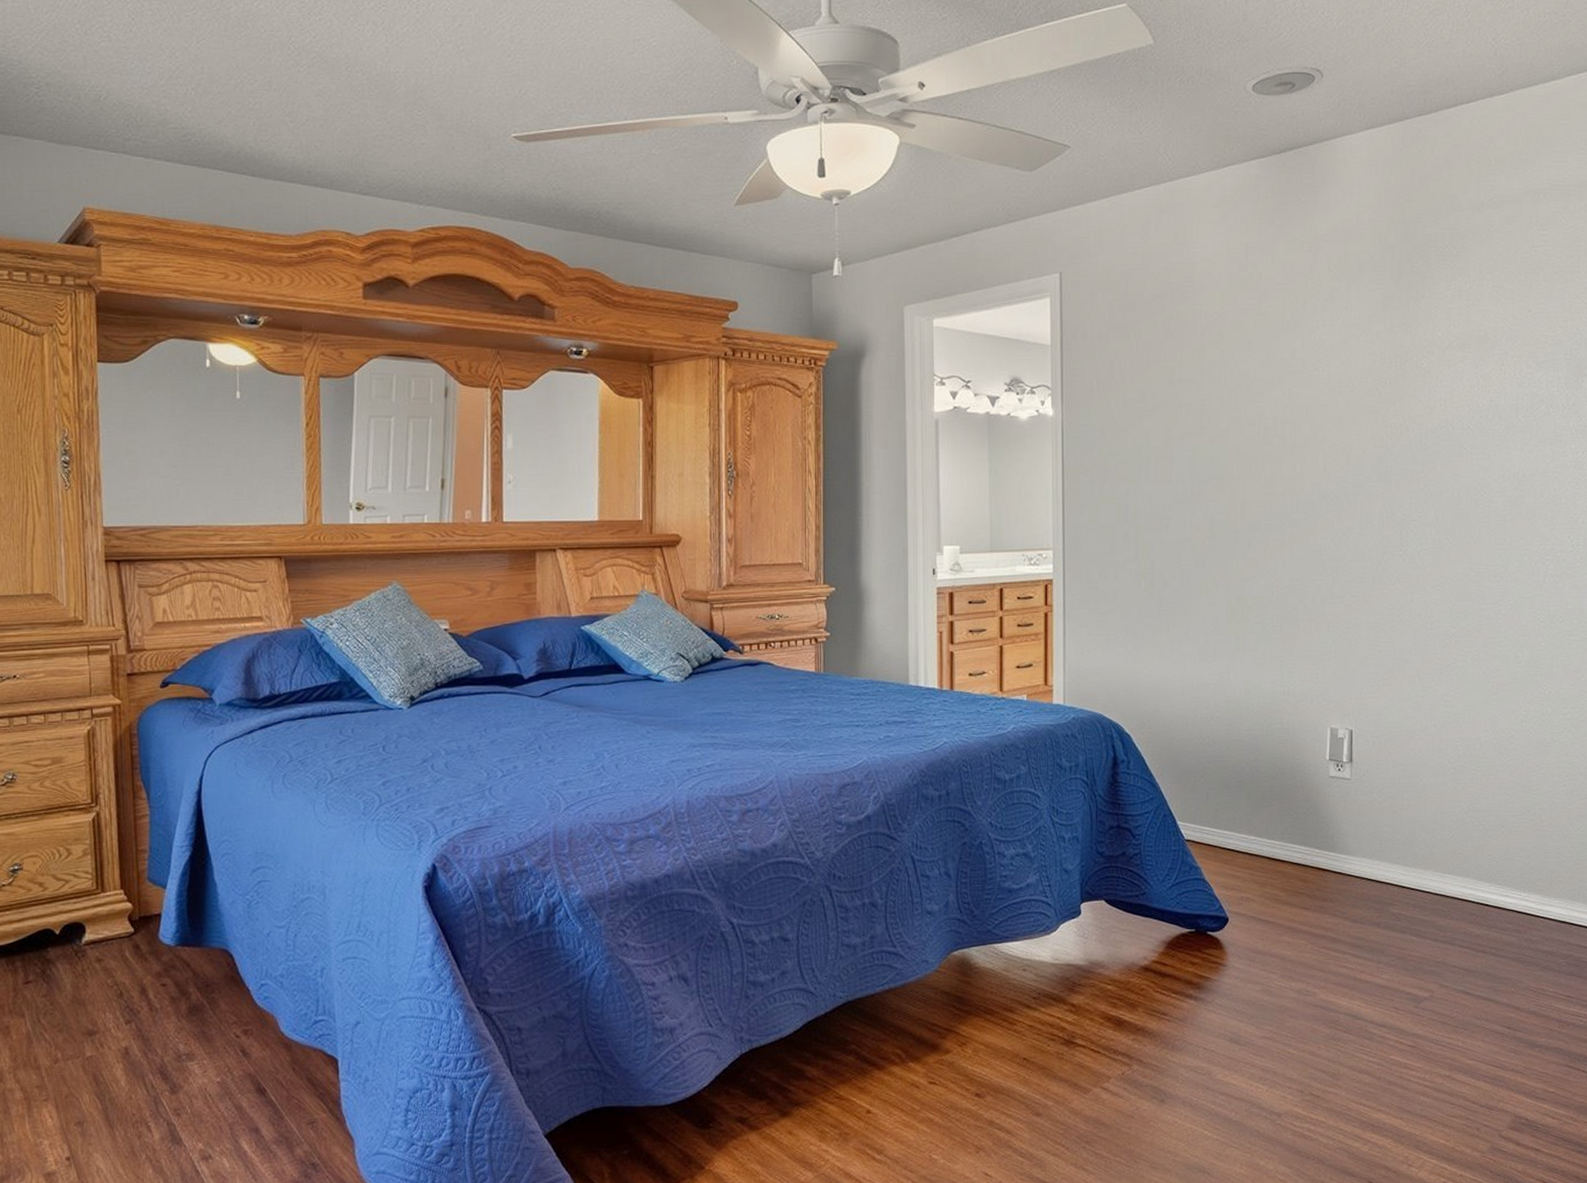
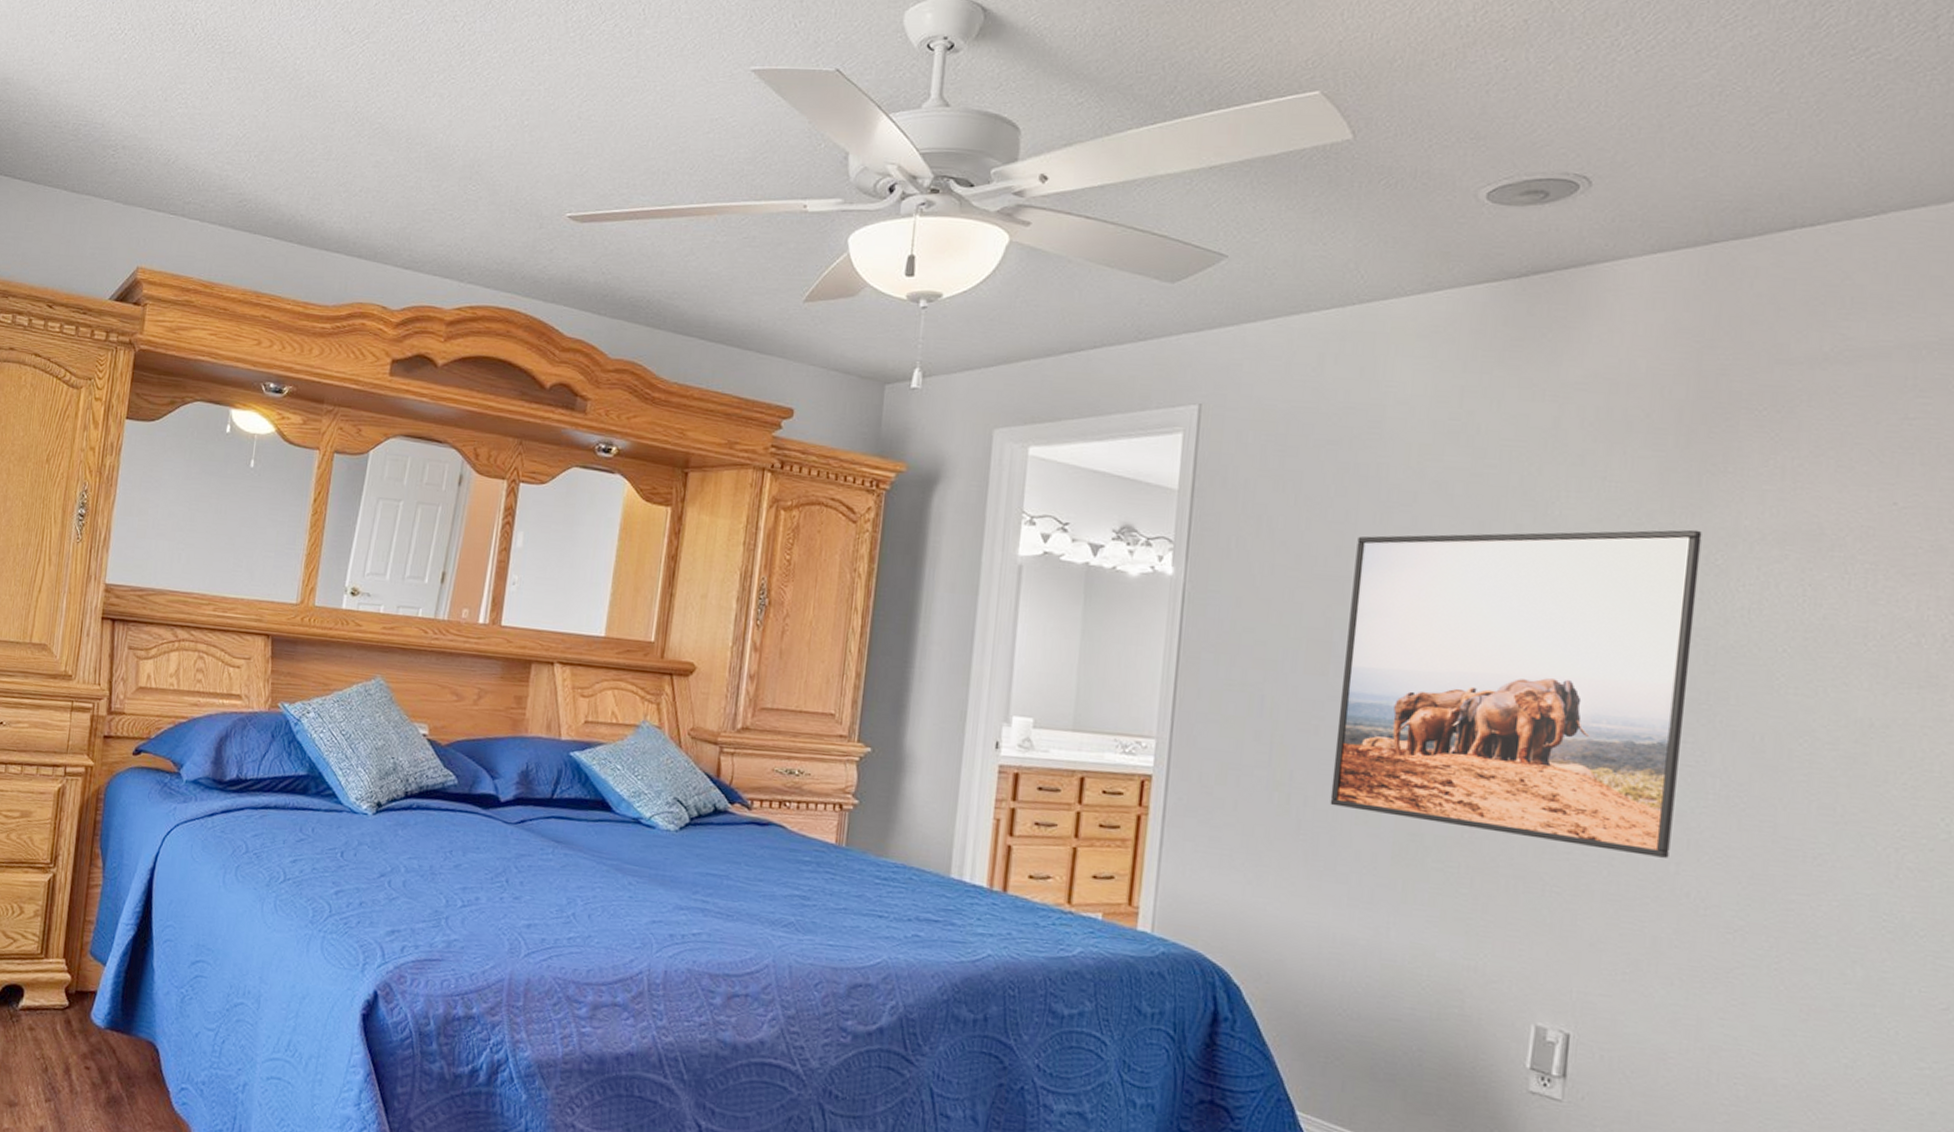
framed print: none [1181,343,1412,591] -> present [1330,529,1702,858]

